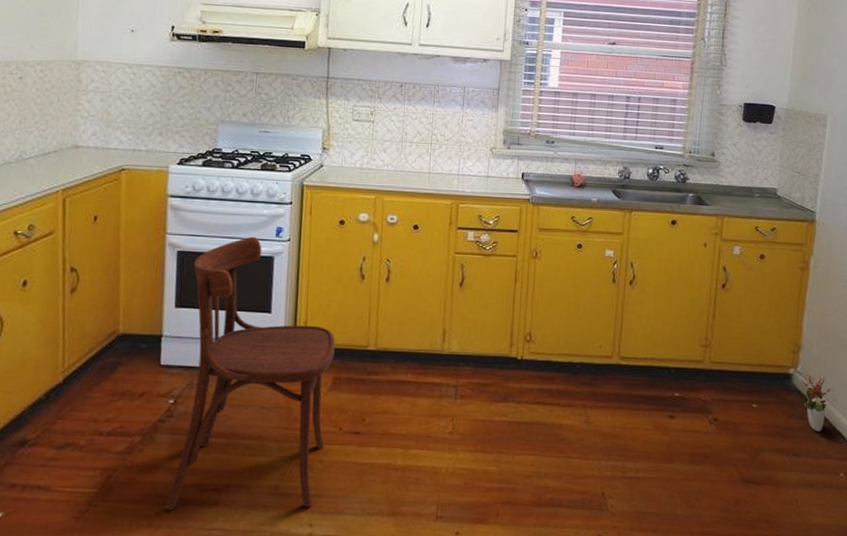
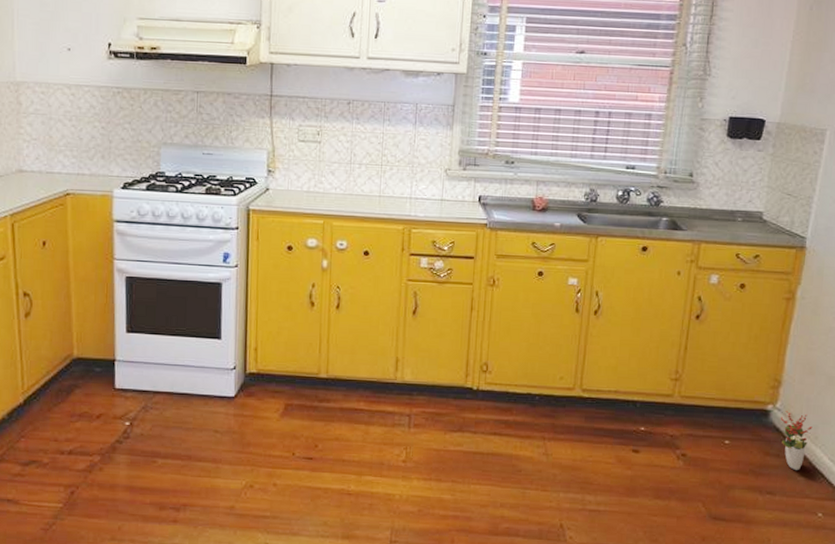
dining chair: present [165,236,336,511] -> none [127,262,286,528]

